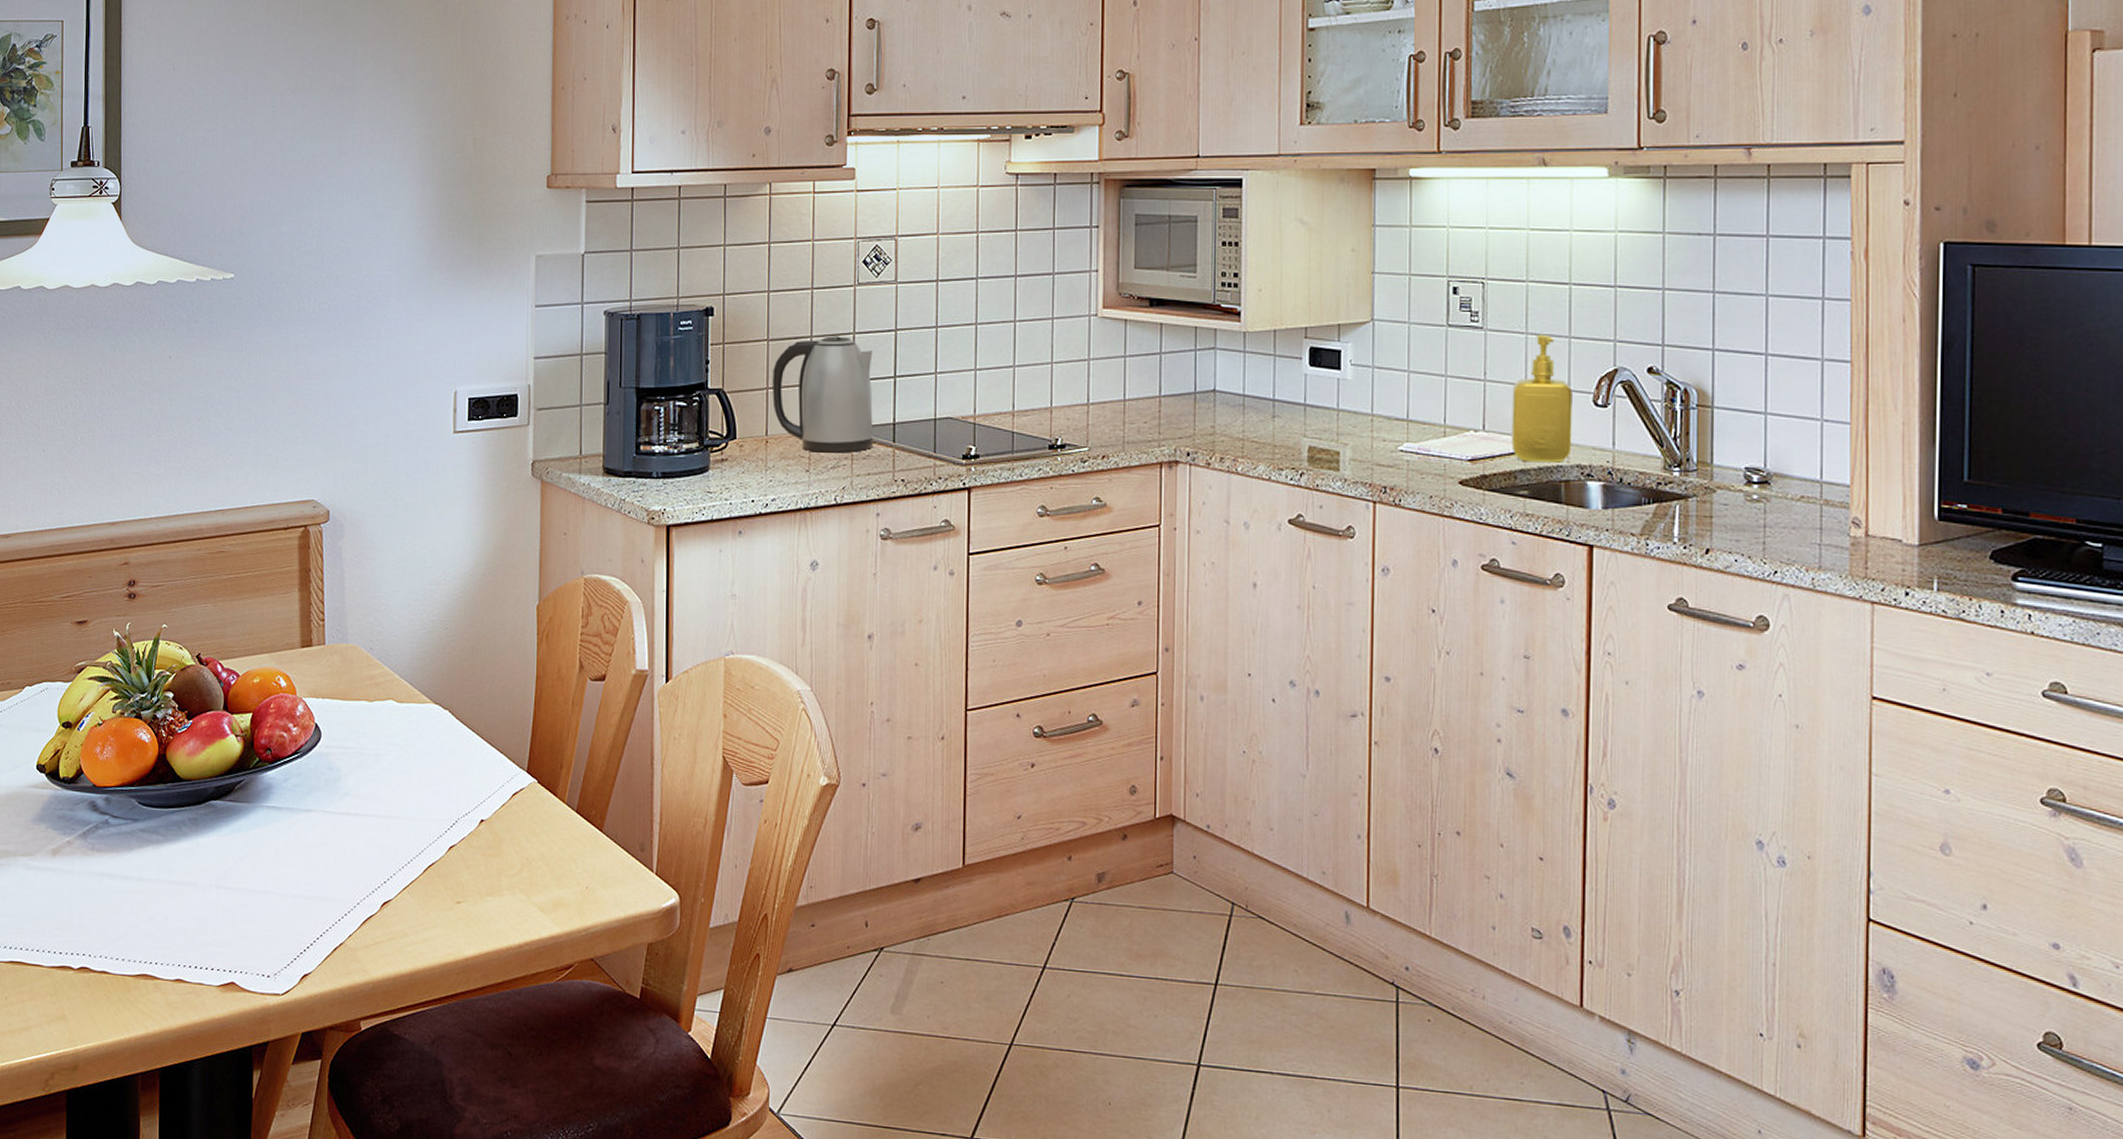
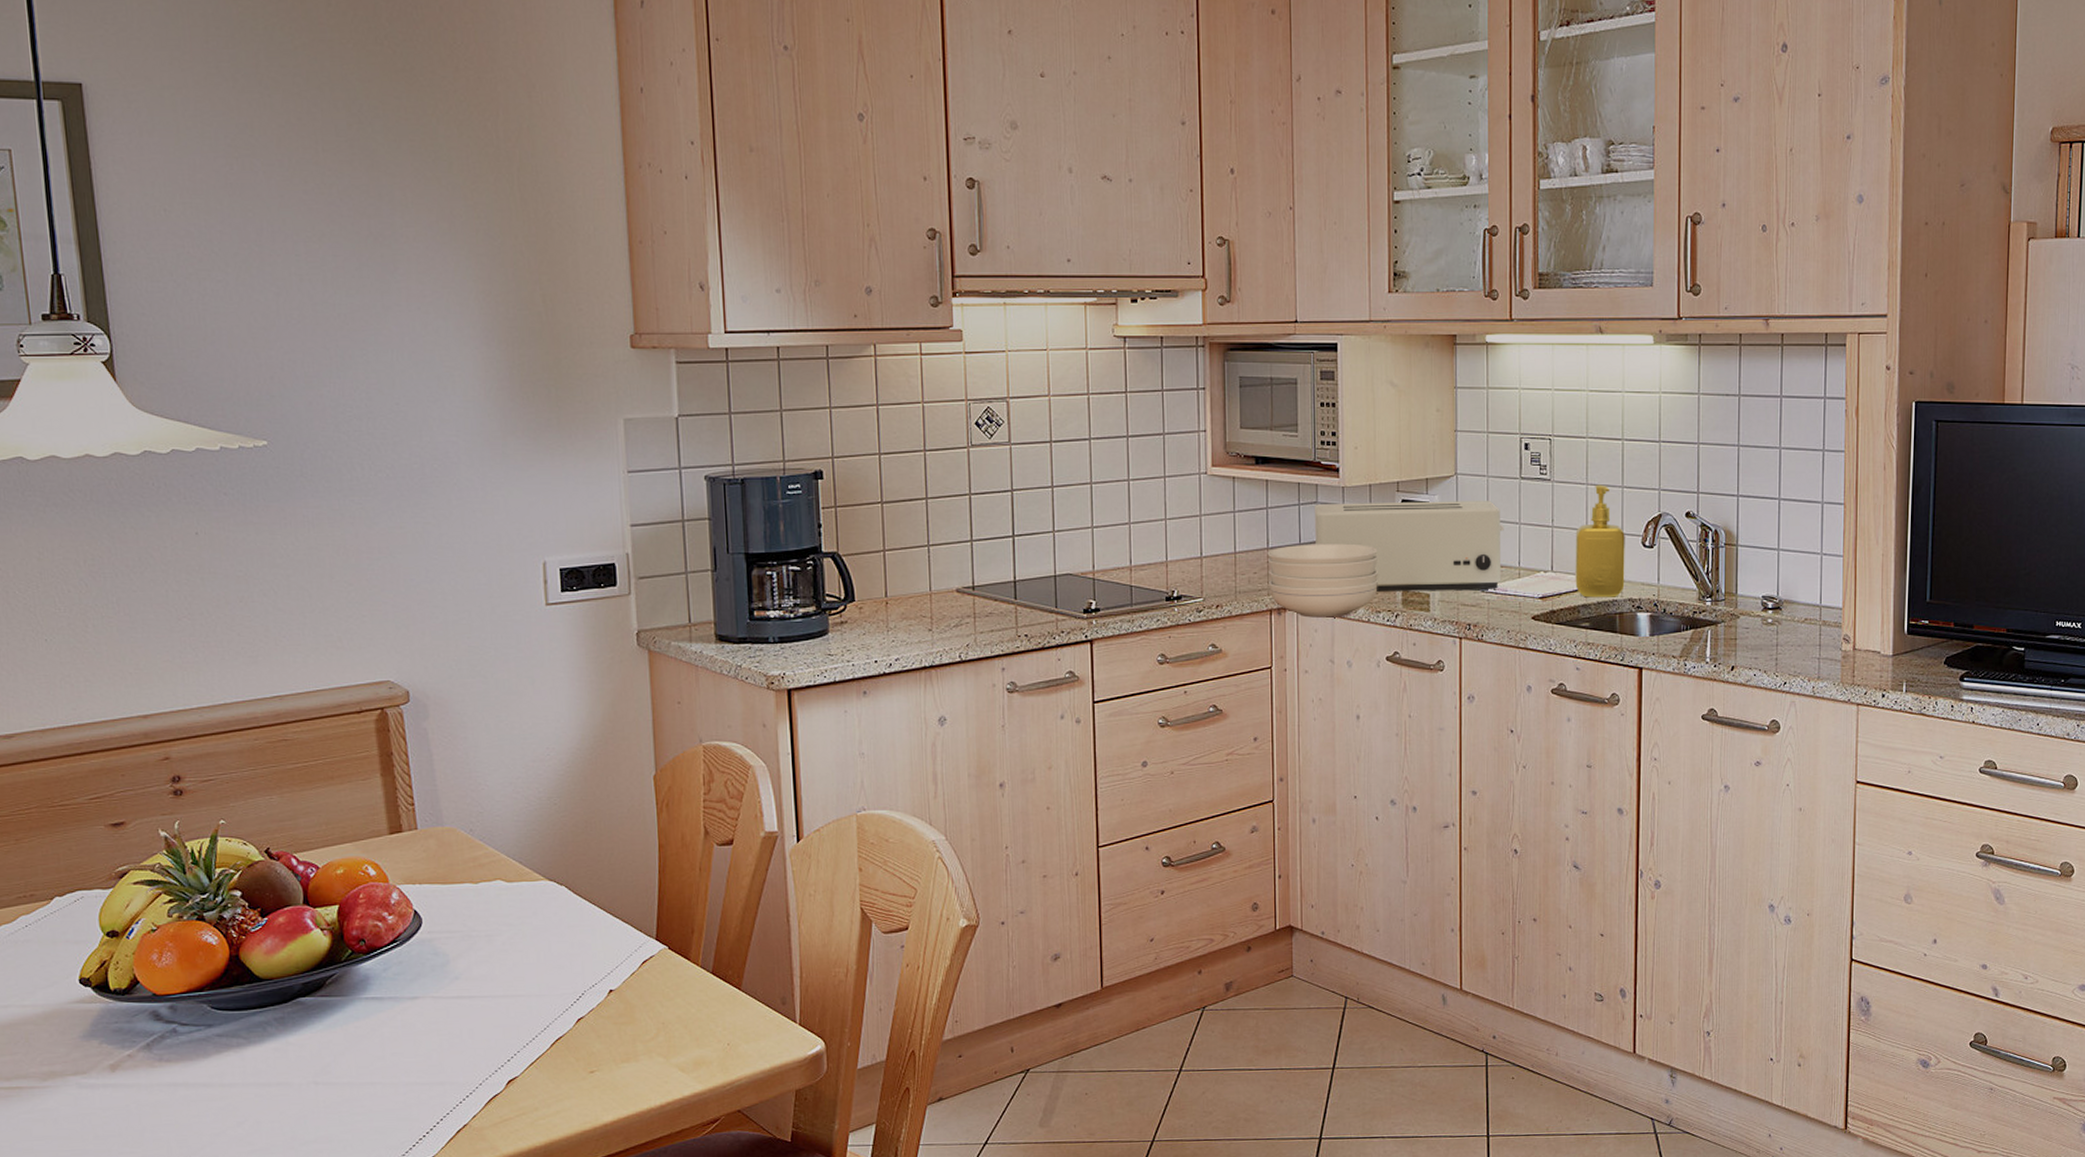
kettle: present [771,336,874,453] -> none [888,497,995,612]
bowl: none [1159,392,1283,474] -> present [1267,543,1379,618]
toaster: none [1211,349,1427,450] -> present [1314,501,1504,592]

